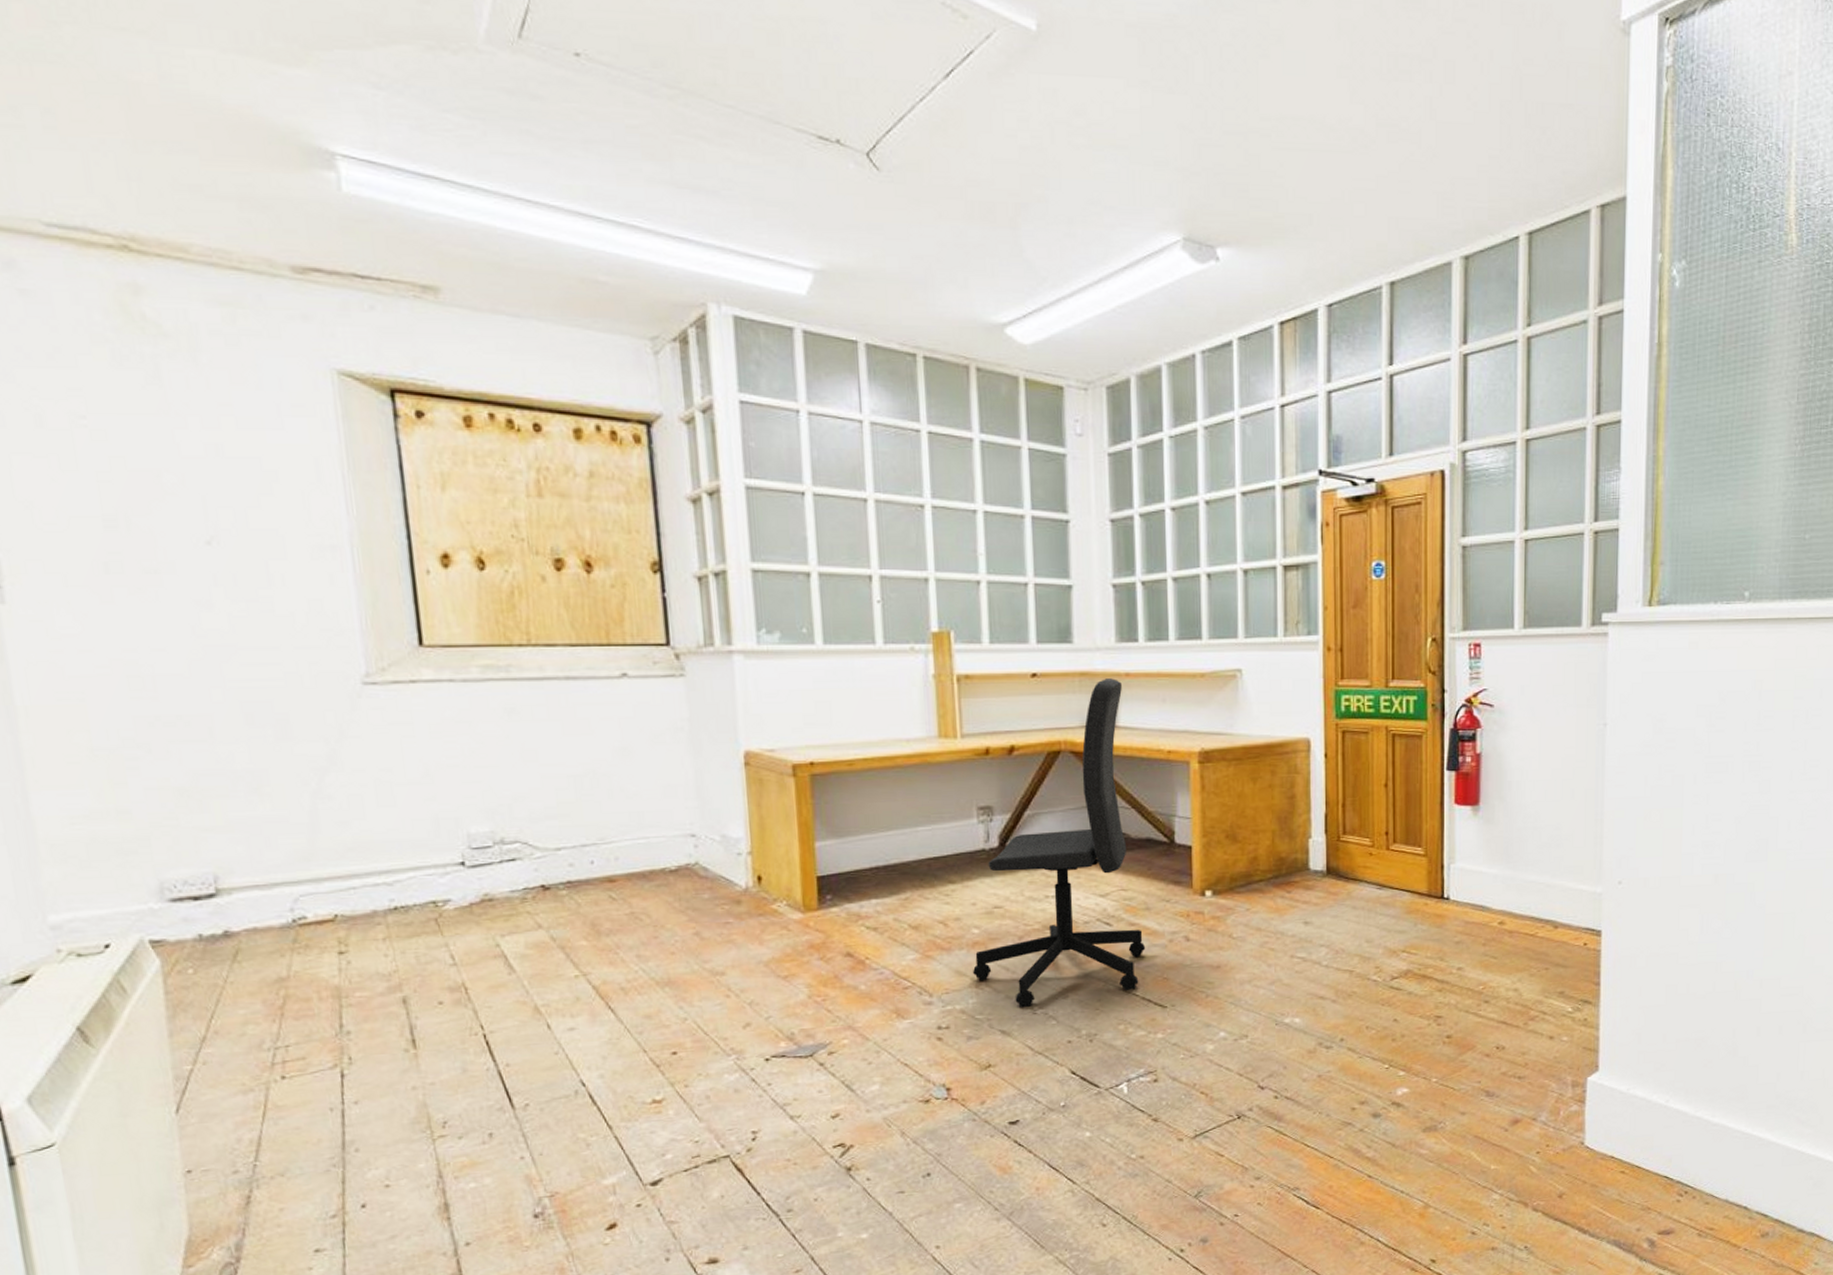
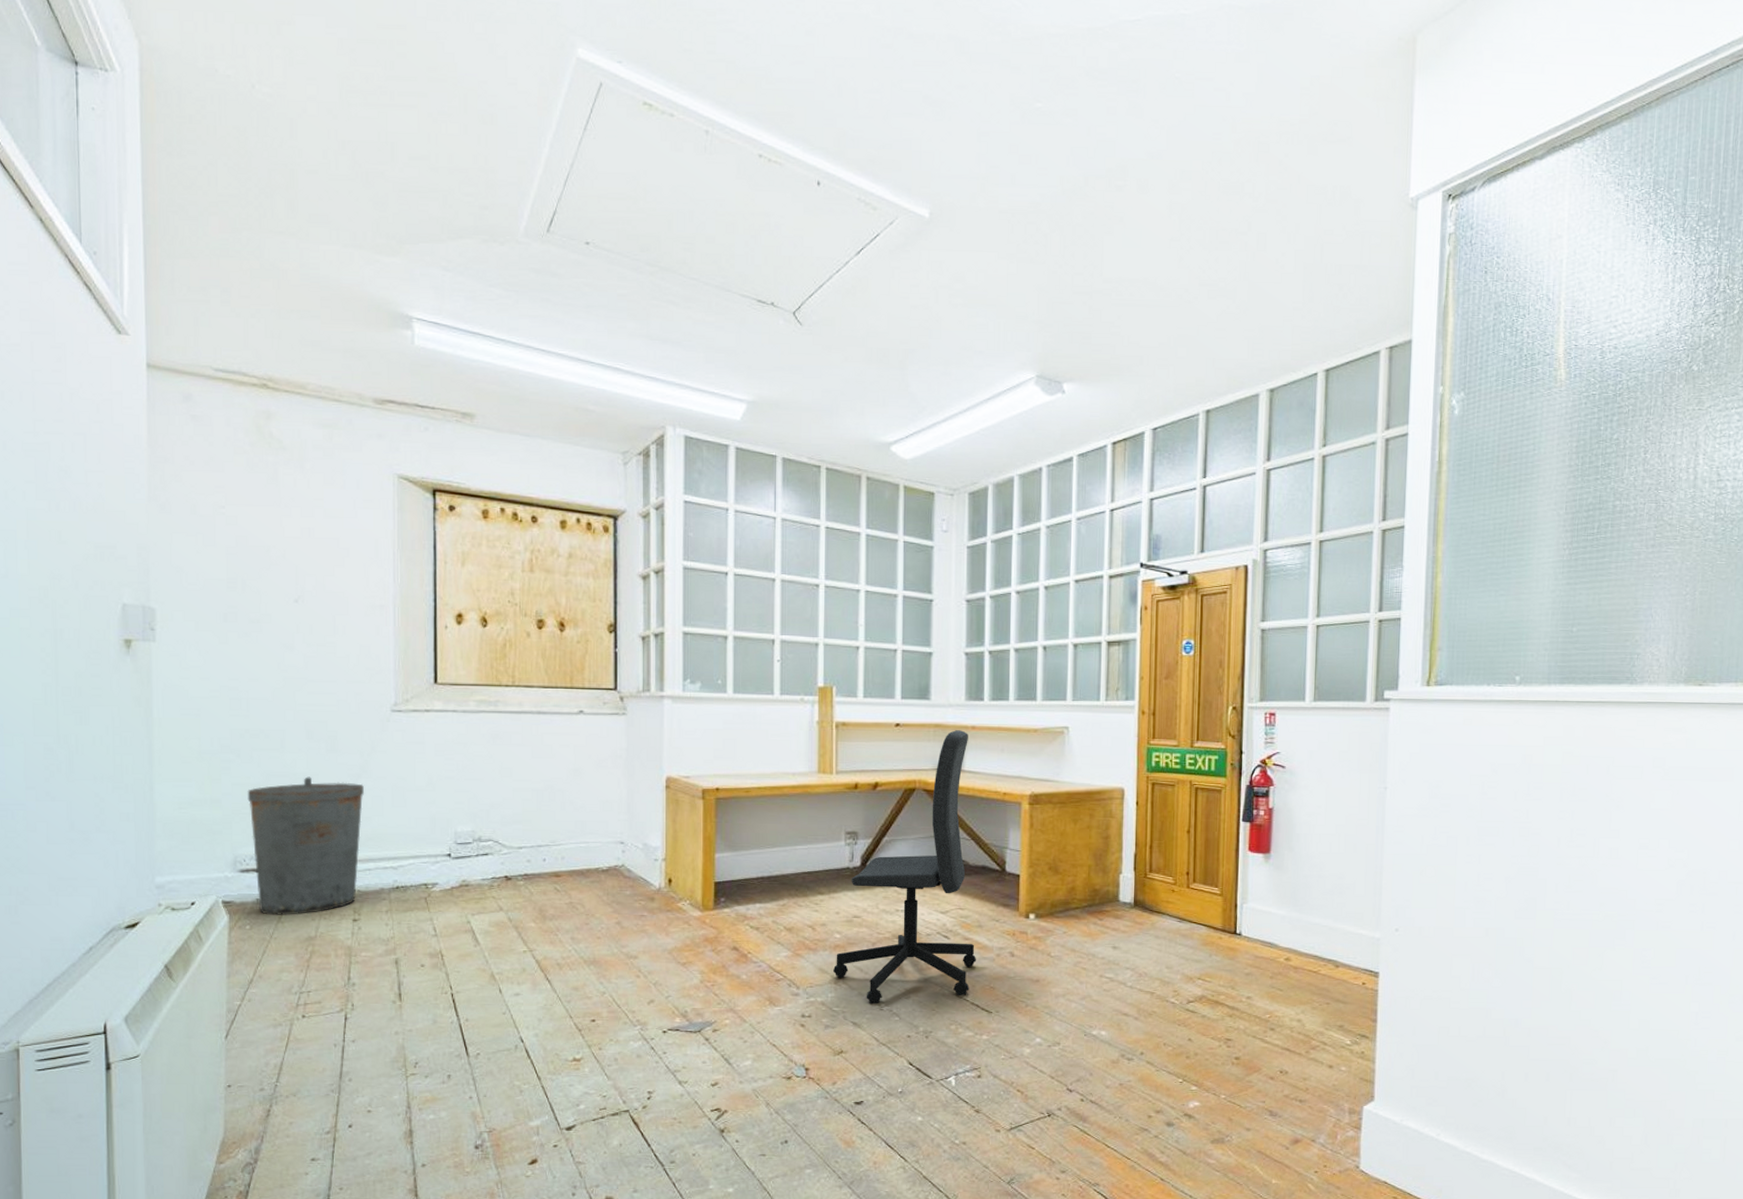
trash can: none [168,773,340,954] -> present [247,776,364,915]

